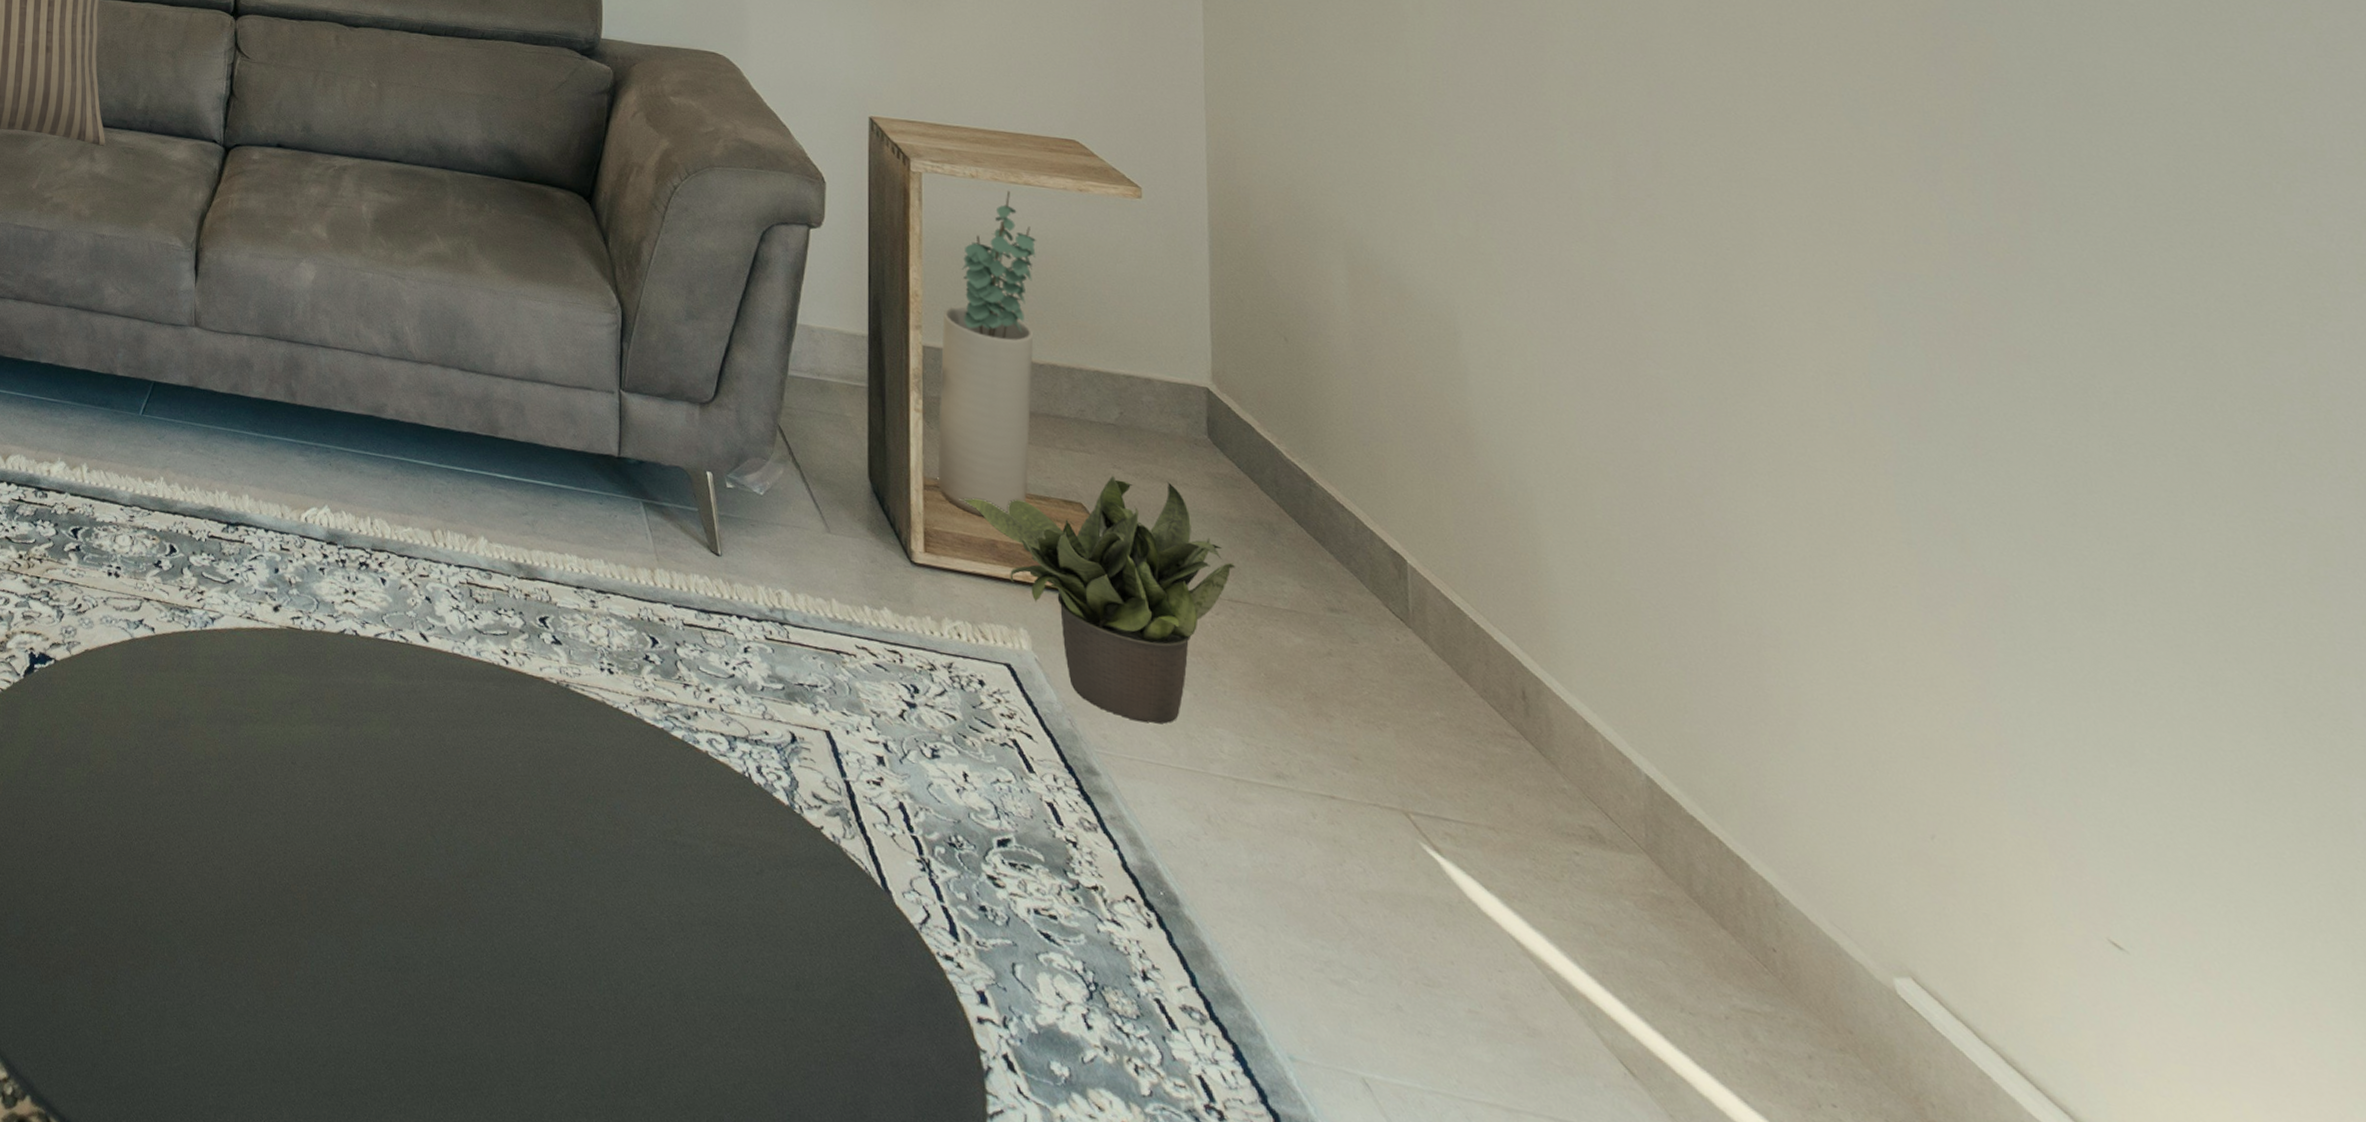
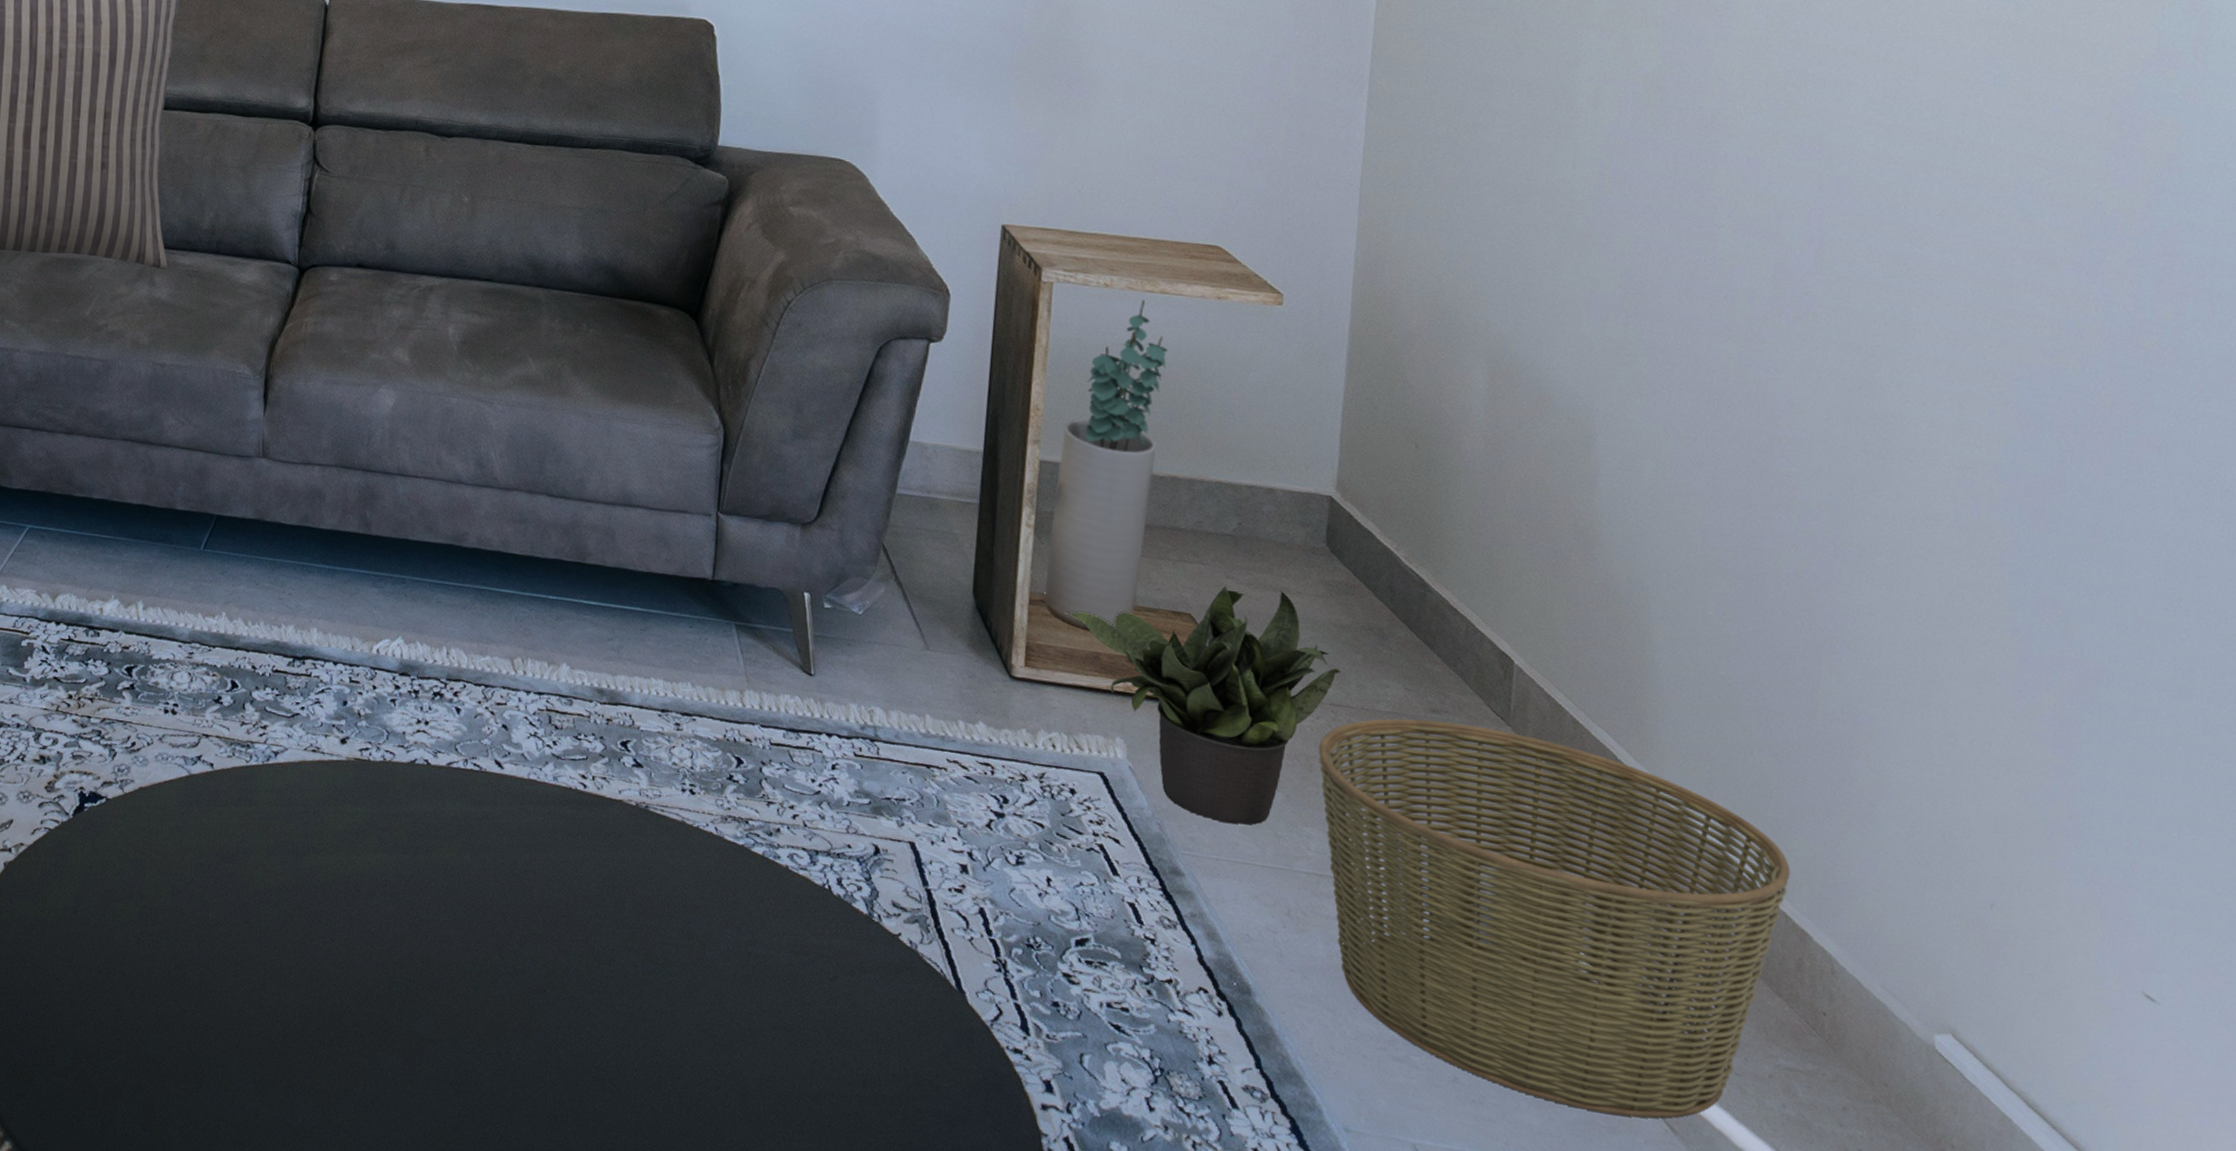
basket: none [1221,616,1718,1060] -> present [1318,718,1791,1119]

